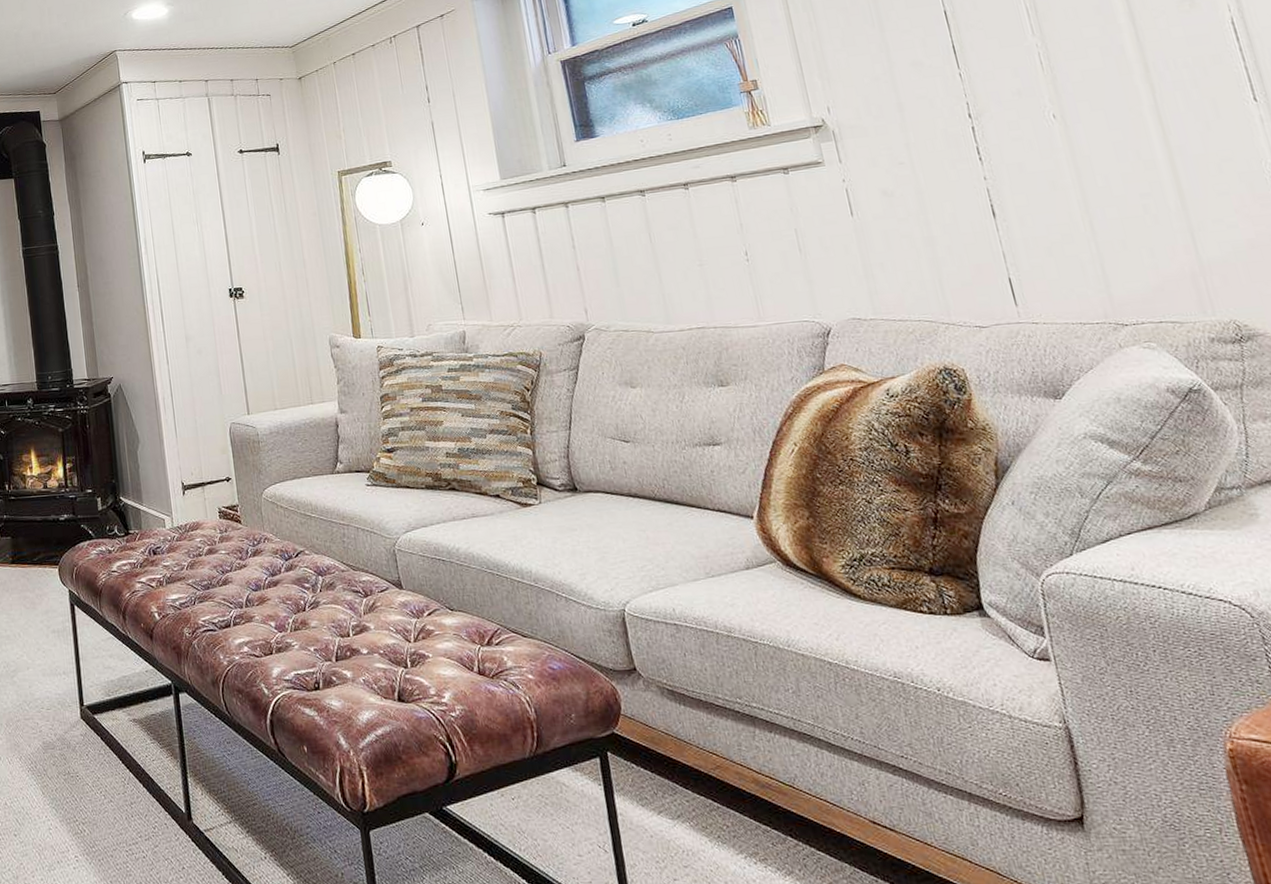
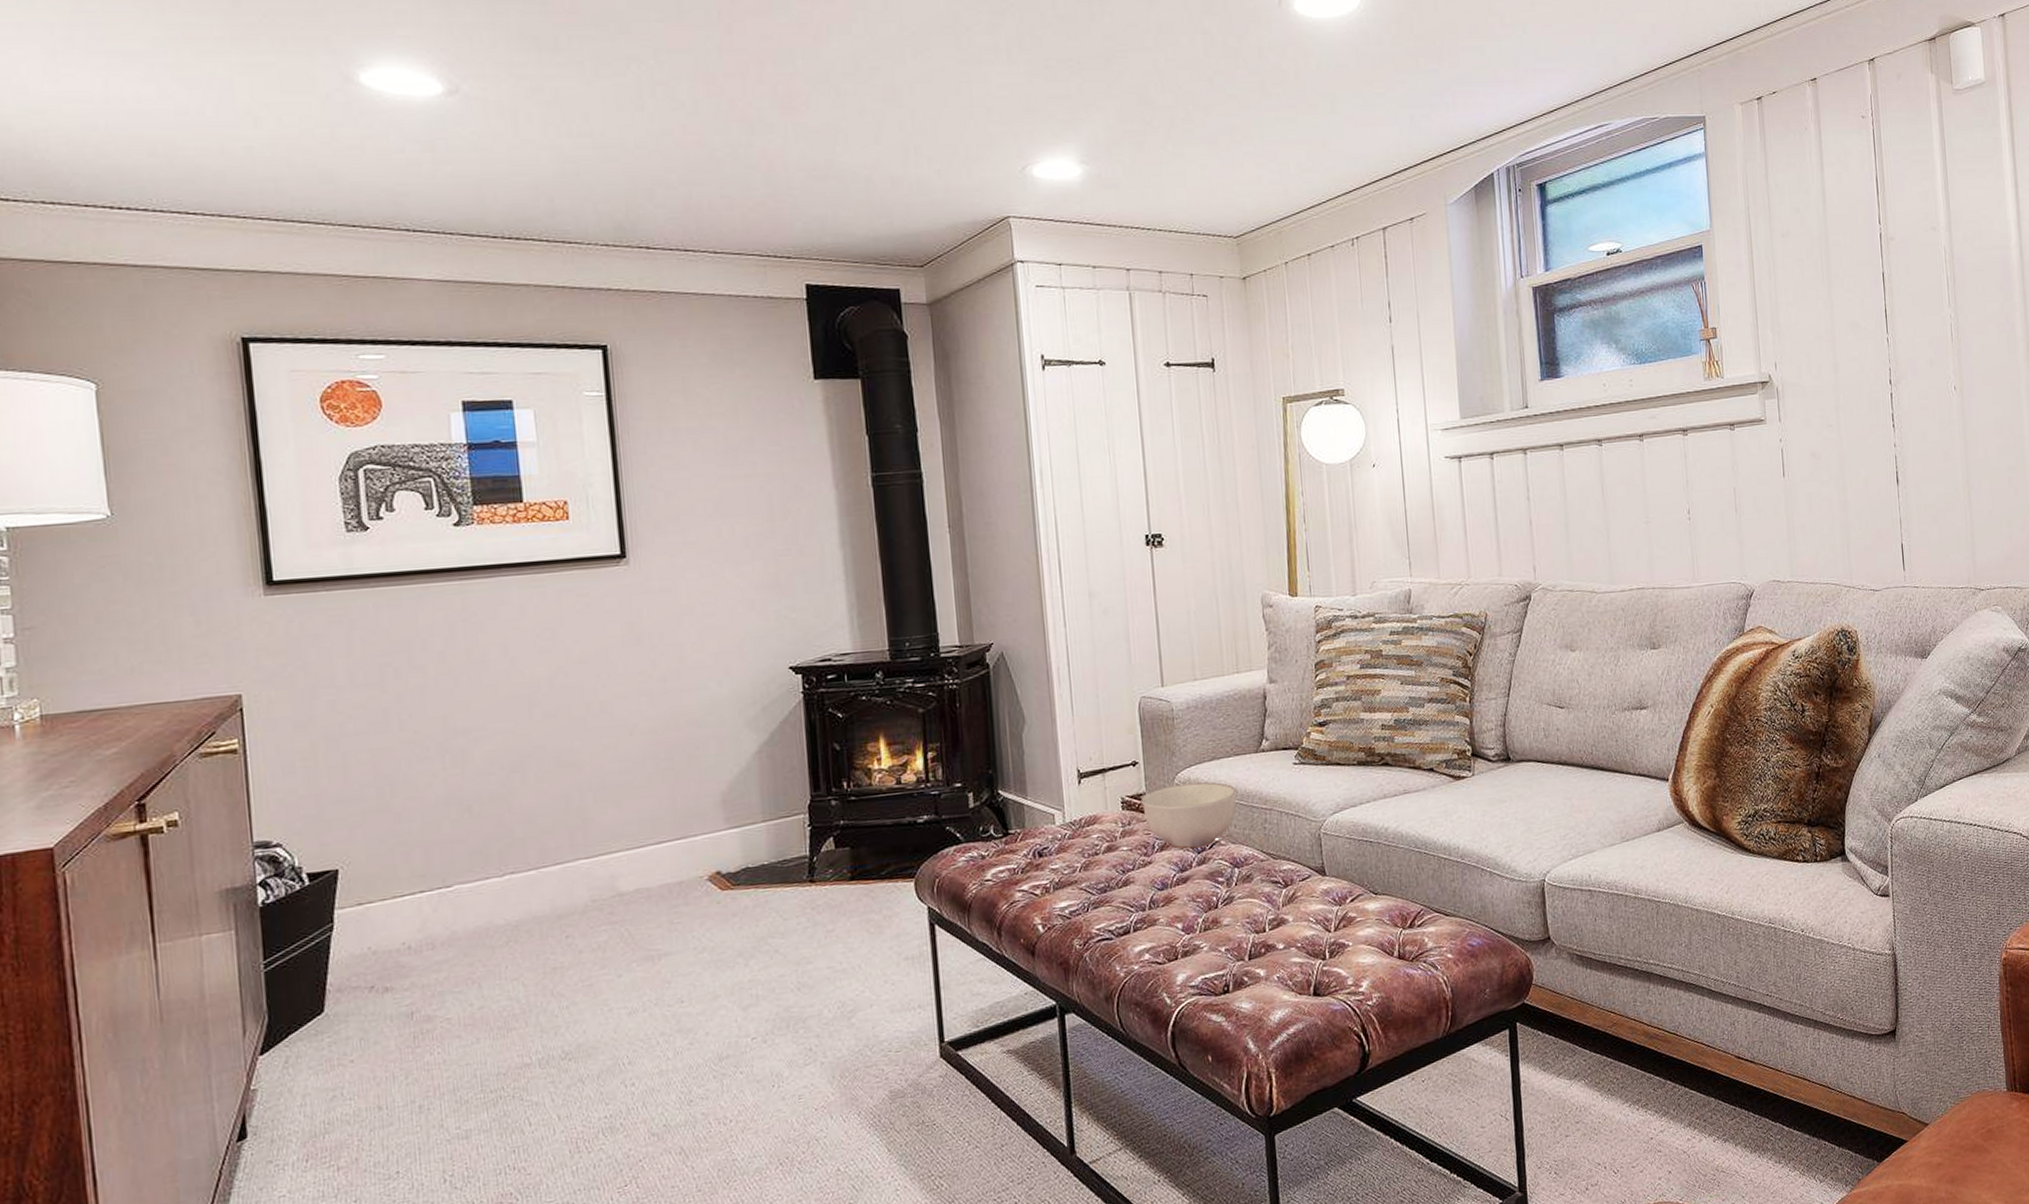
bowl: none [235,497,317,556] -> present [1142,782,1237,850]

